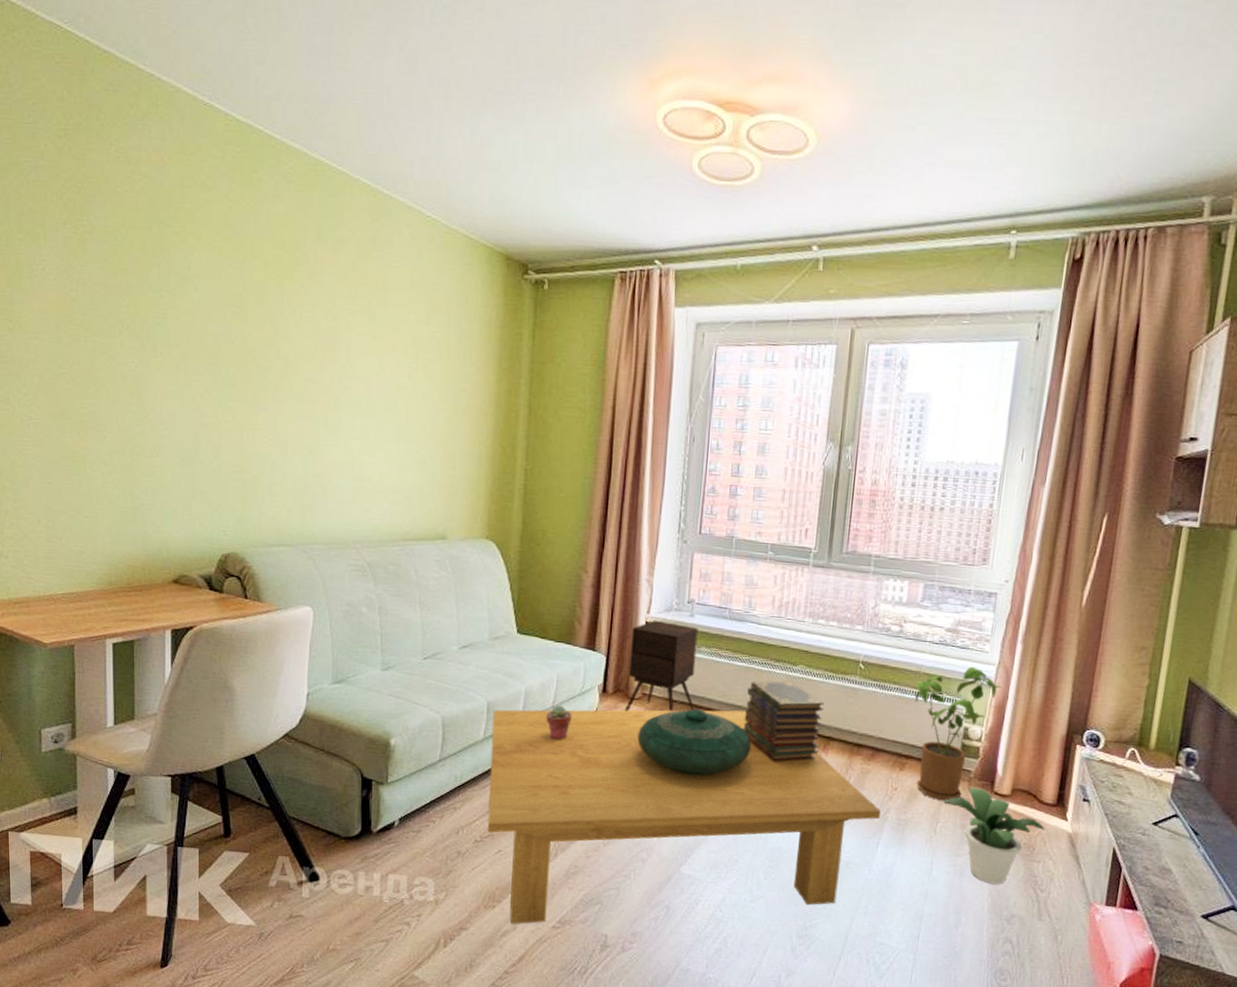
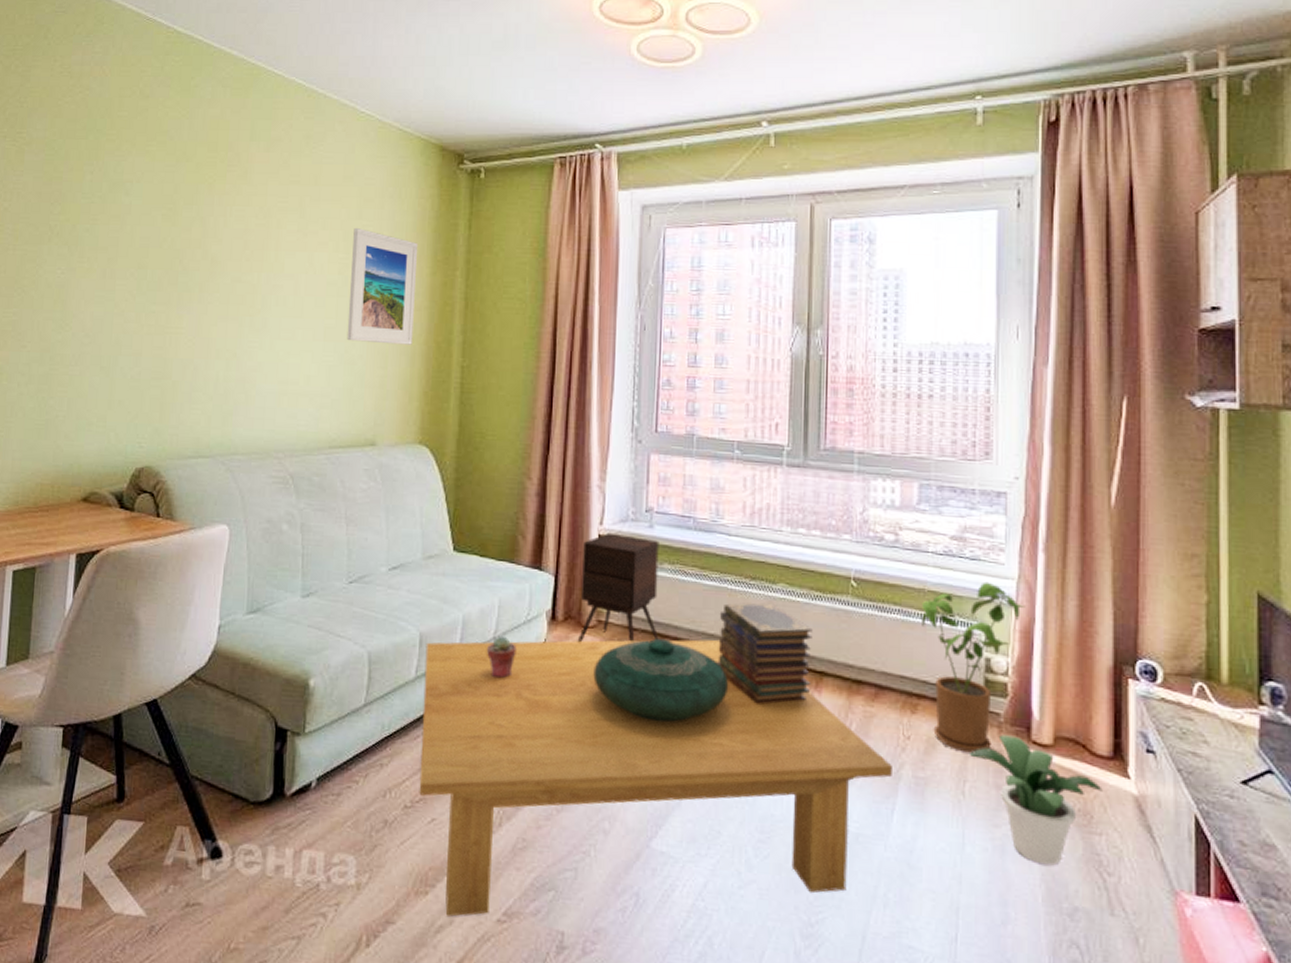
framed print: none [417,334,485,448] -> present [346,228,419,345]

